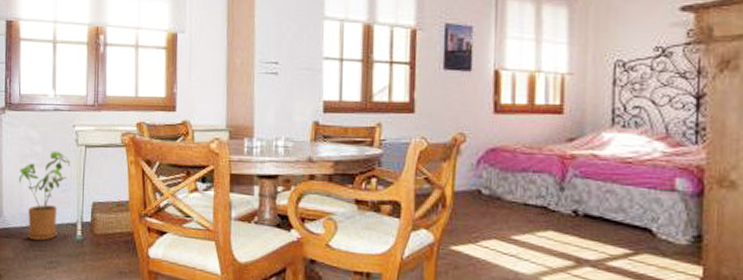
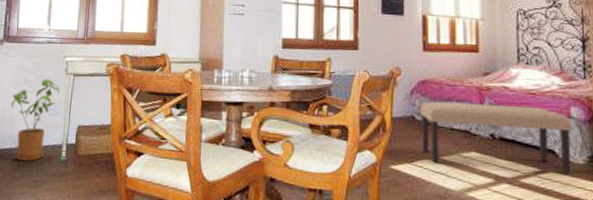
bench: none [488,173,676,257] -> present [420,102,572,174]

